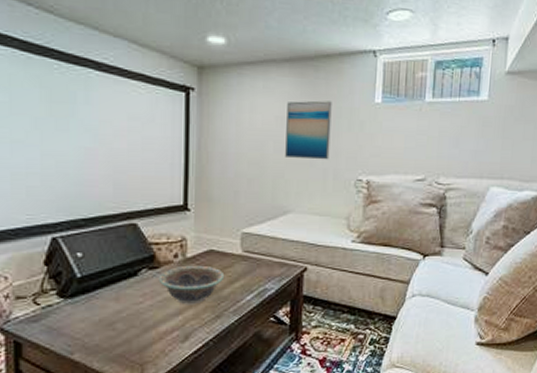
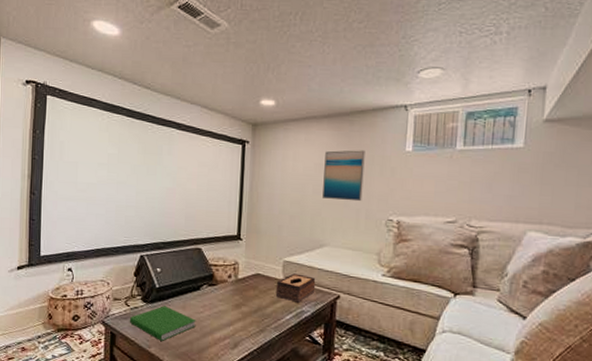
hardcover book: none [40,299,134,344] -> present [129,306,196,341]
decorative bowl: present [158,265,223,305] -> none [215,285,267,319]
tissue box: none [233,246,280,281] -> present [275,273,316,304]

